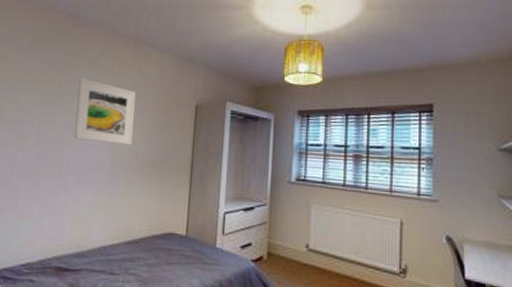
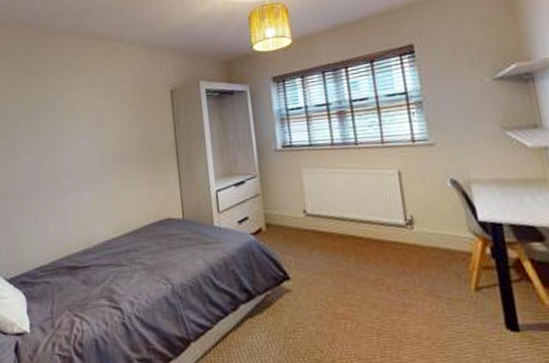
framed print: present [73,78,136,146] -> none [57,83,117,143]

